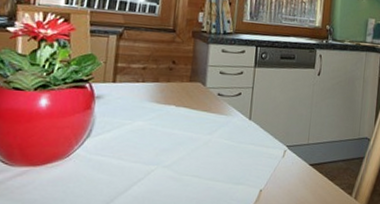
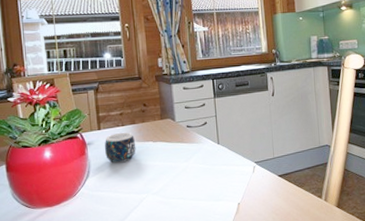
mug: none [115,89,155,125] -> present [105,132,136,163]

